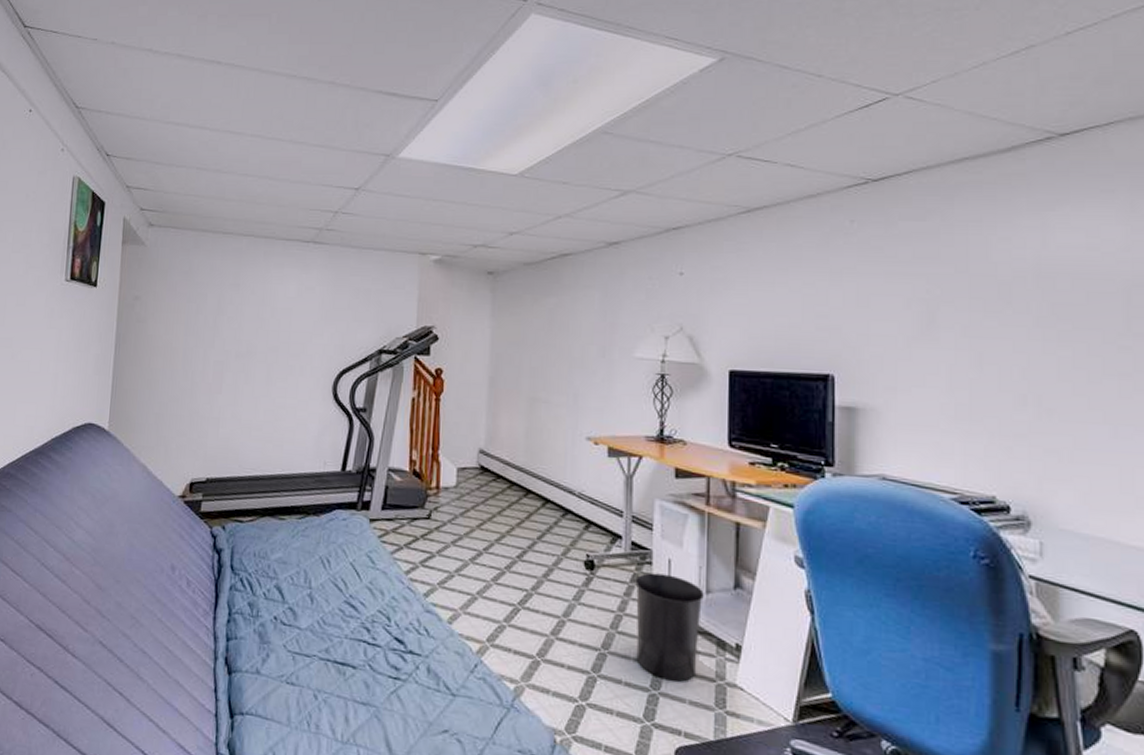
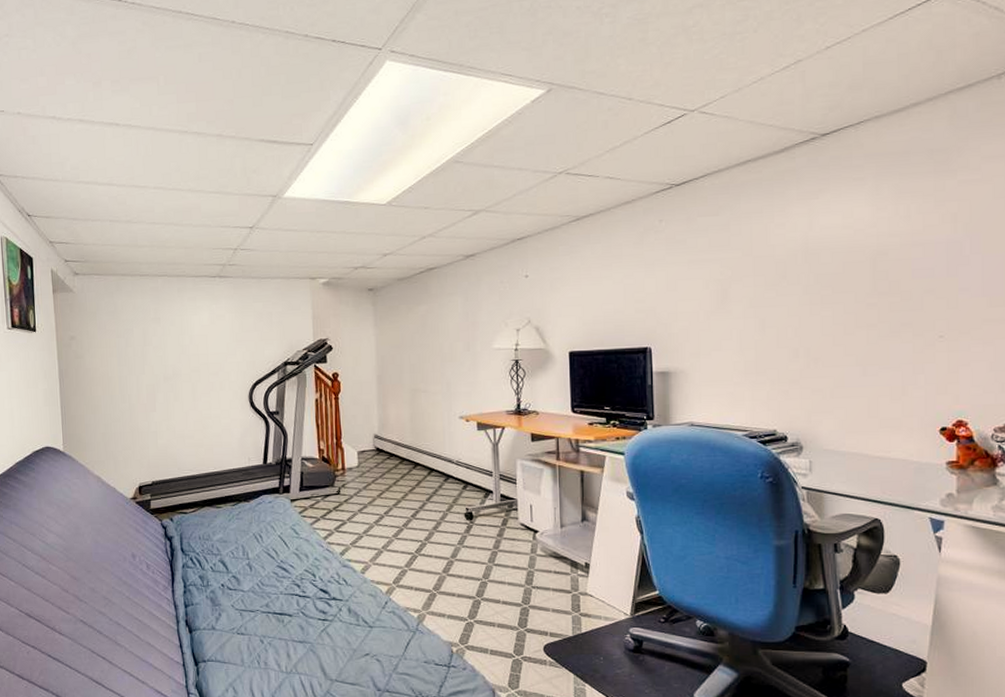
waste bin: present [635,573,704,682] -> none [505,516,559,596]

